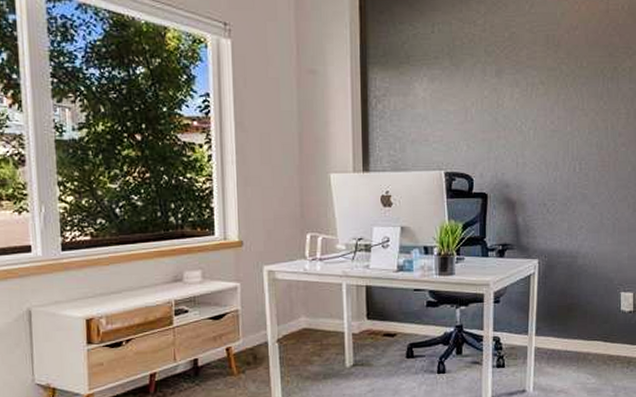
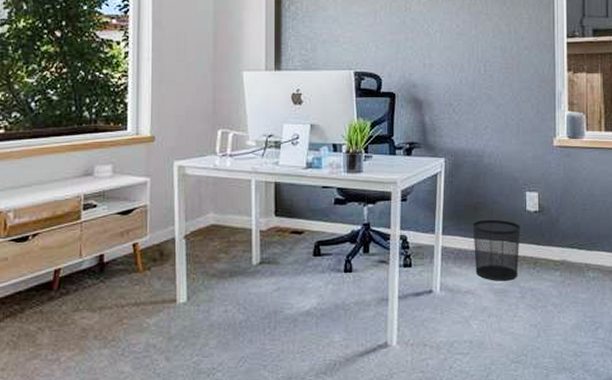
waste bin: none [566,319,614,380] -> present [472,219,520,281]

